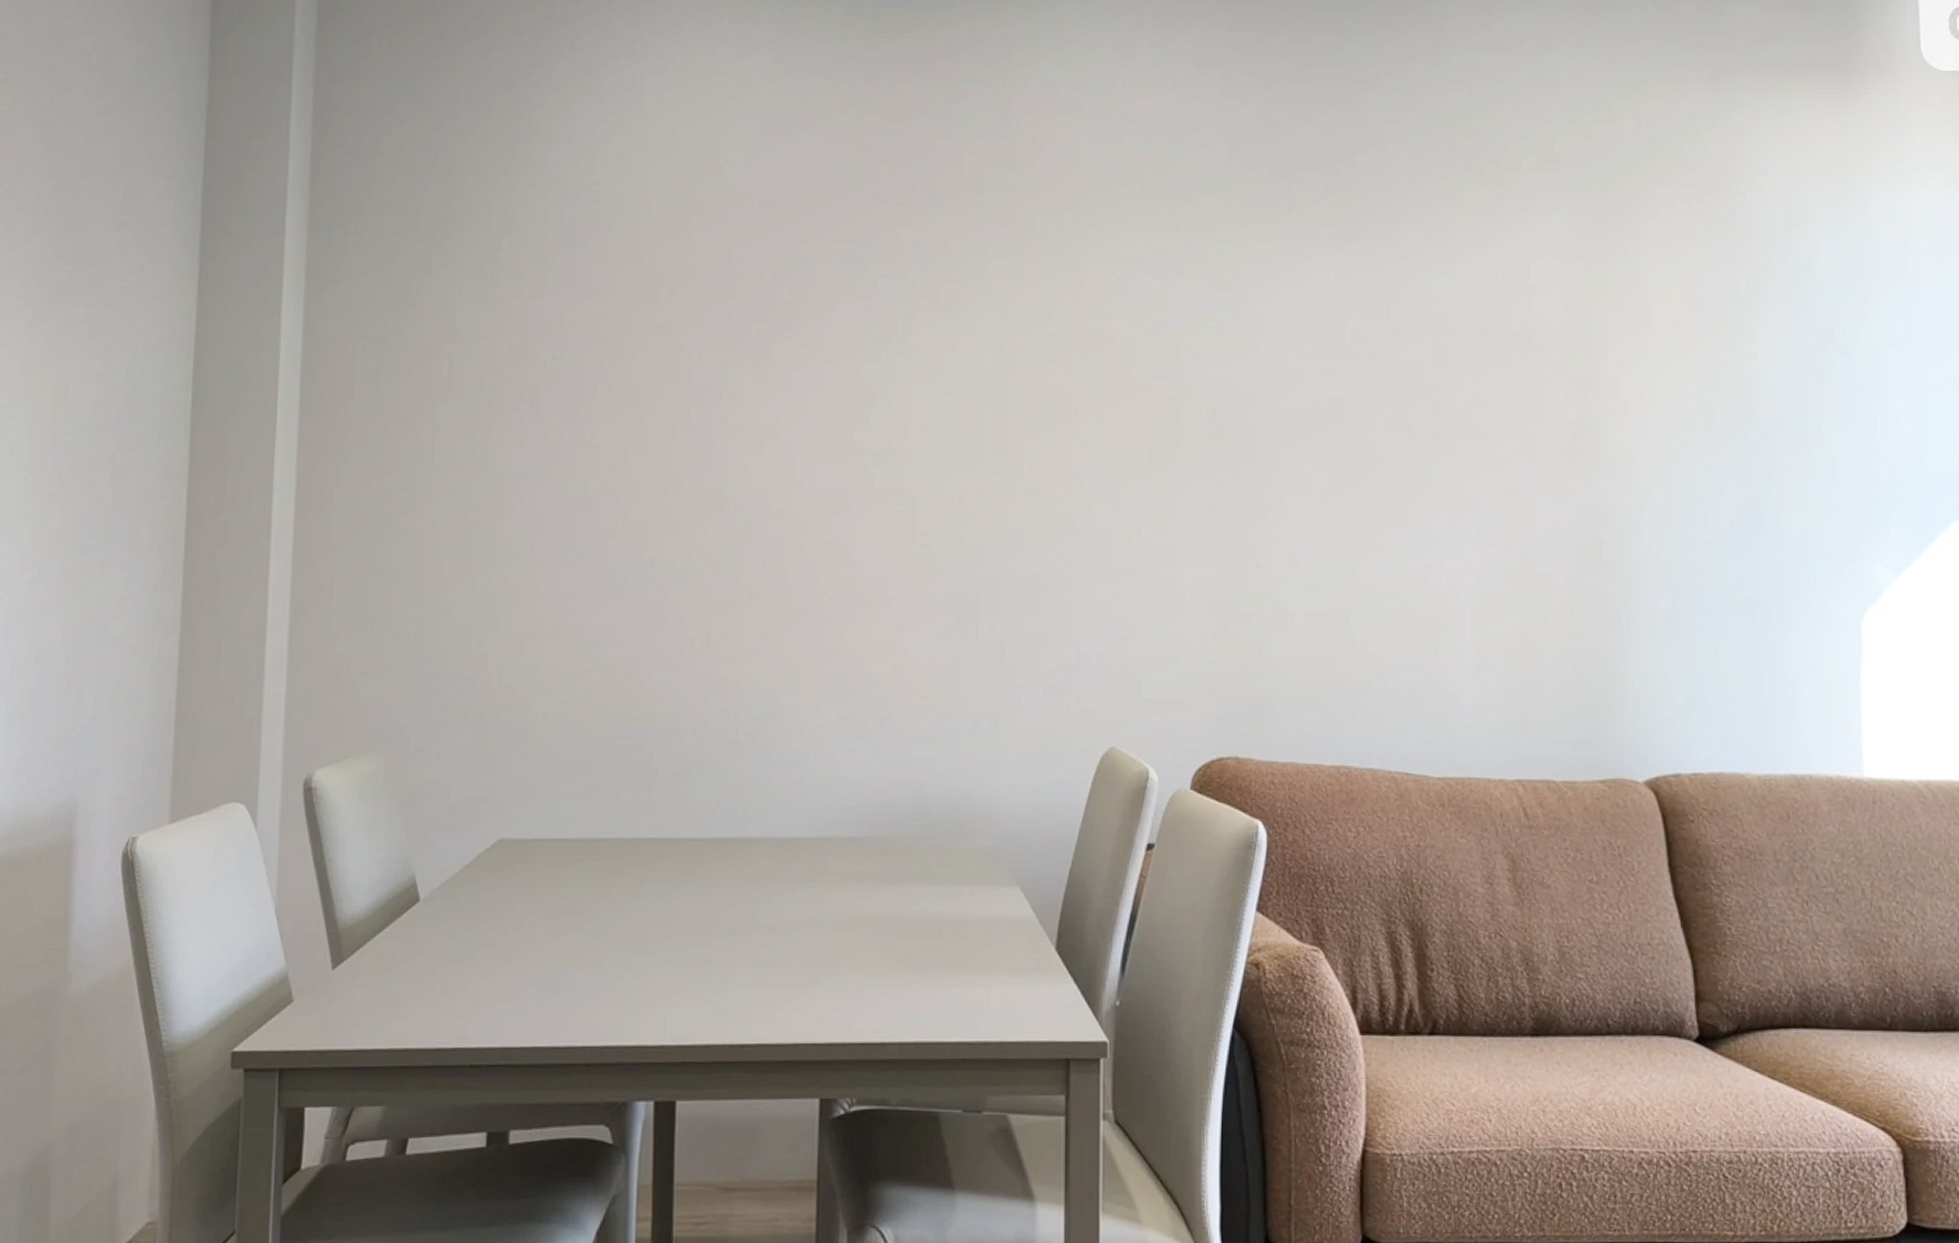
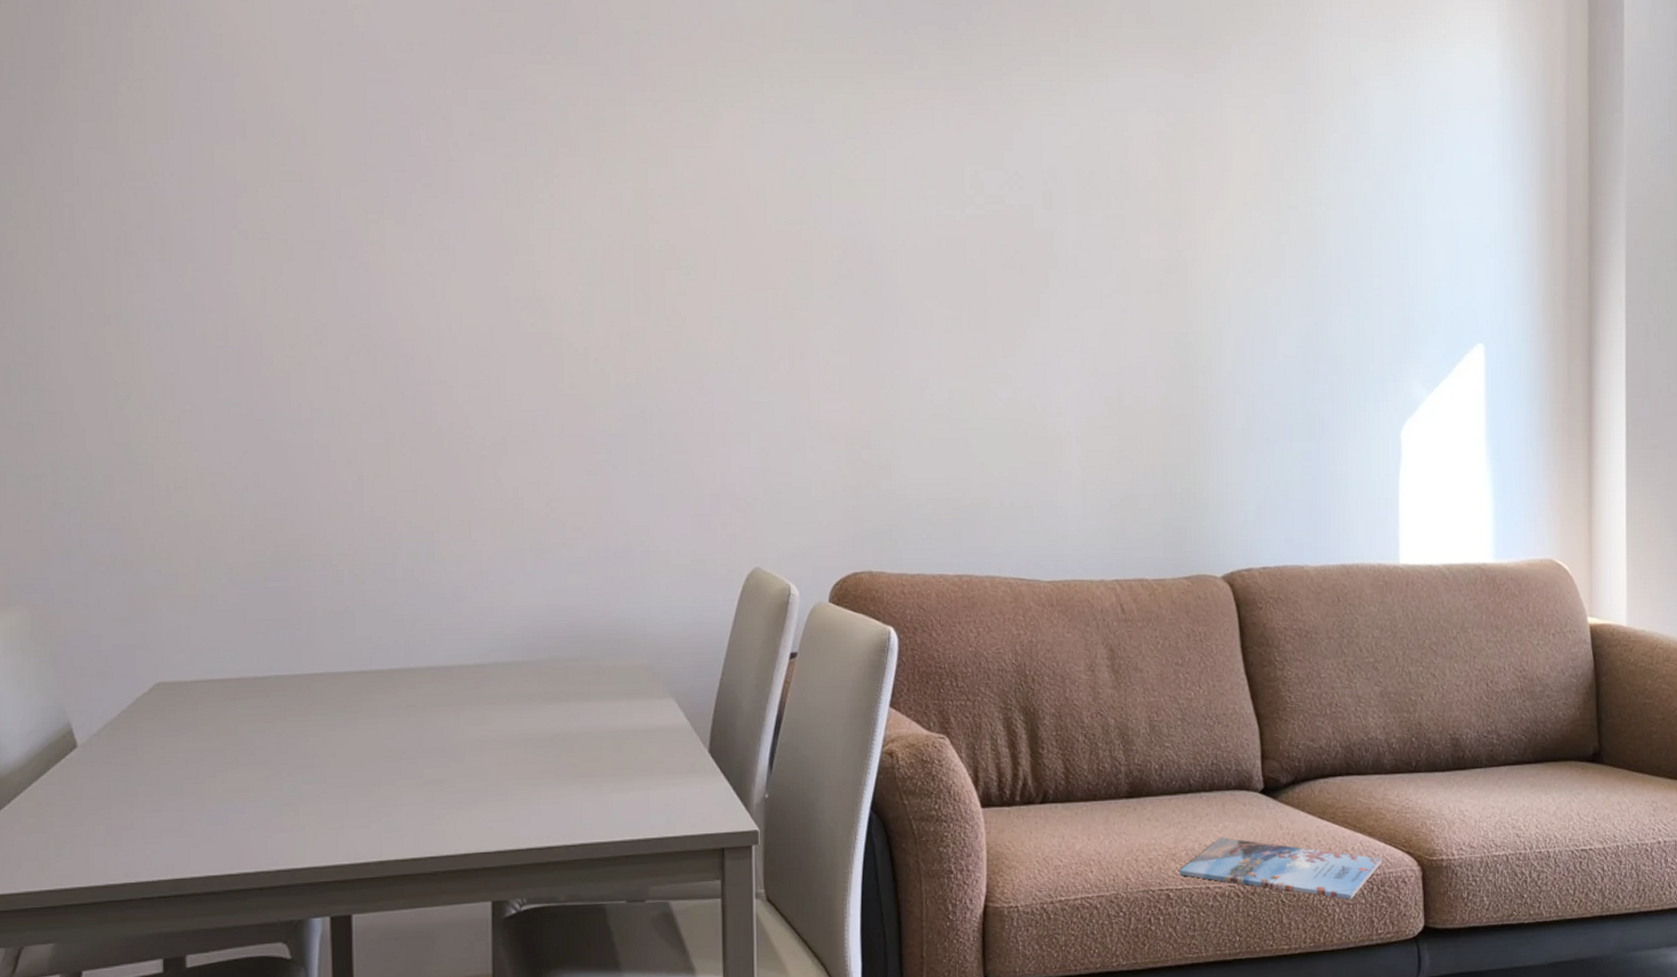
magazine: none [1596,1092,1850,1182] -> present [1179,837,1381,900]

